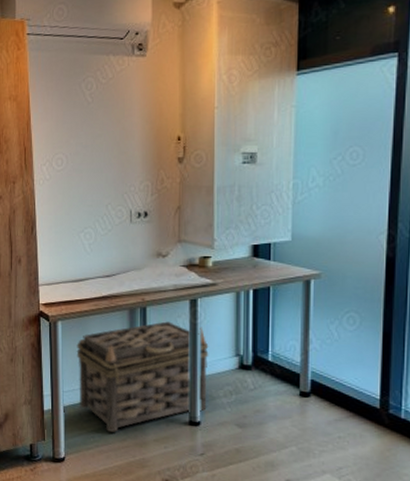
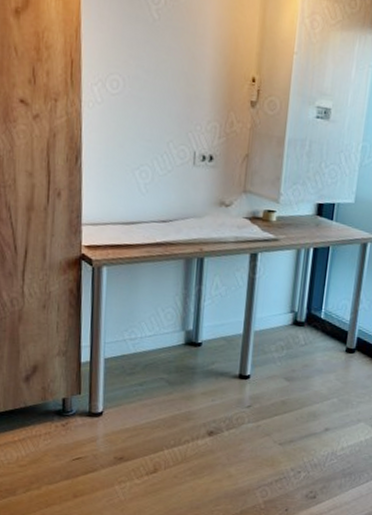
basket: present [76,321,209,432] -> none [122,274,265,386]

